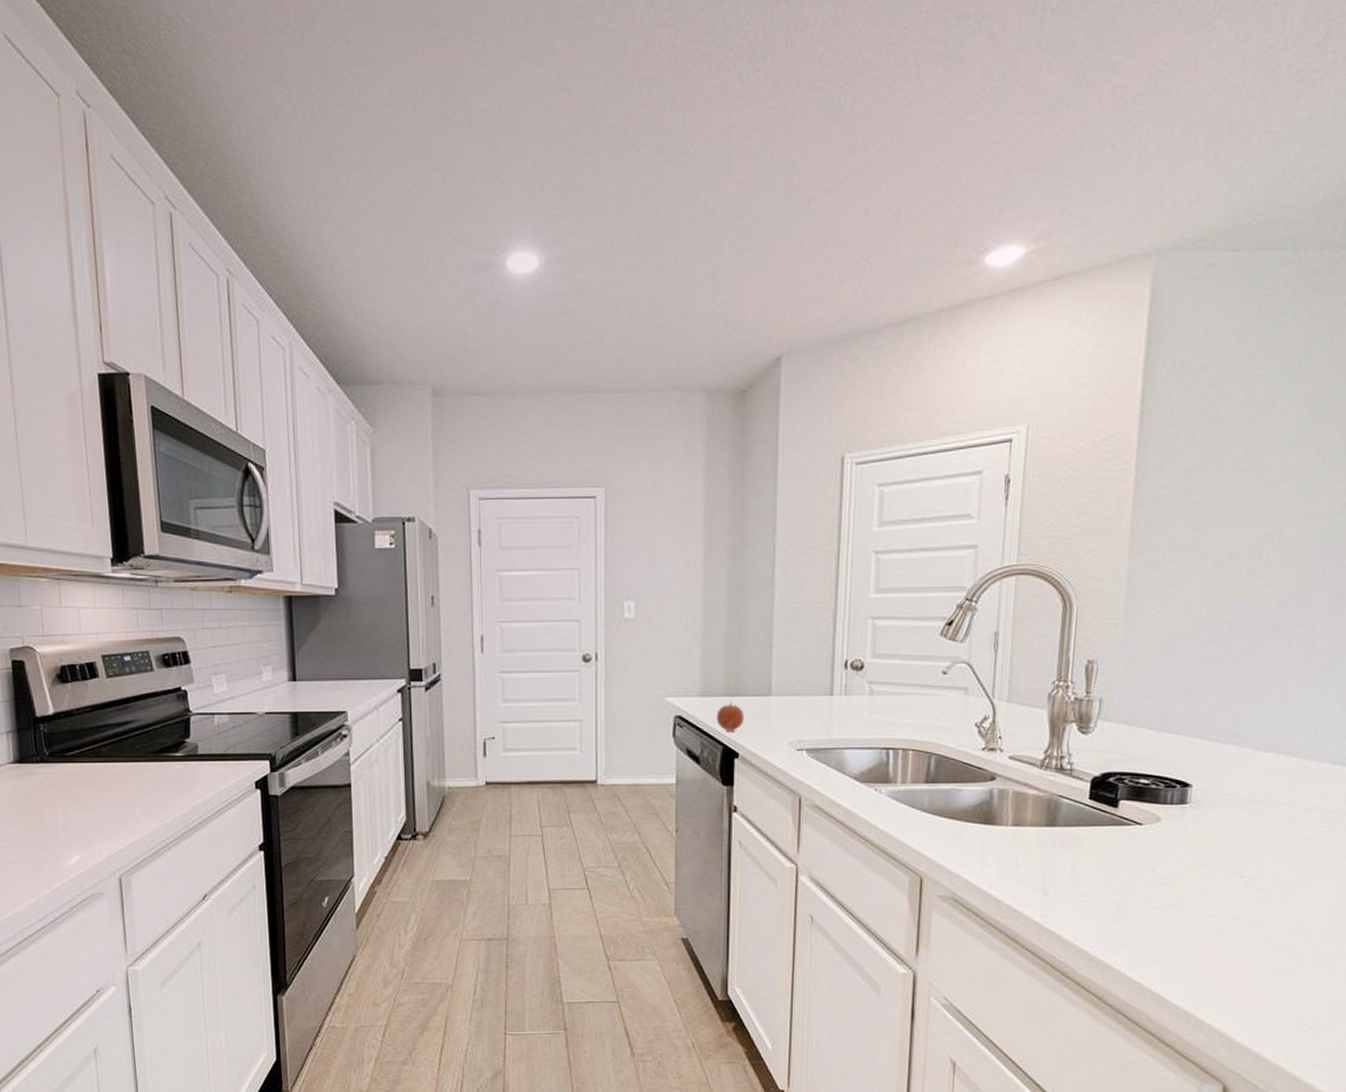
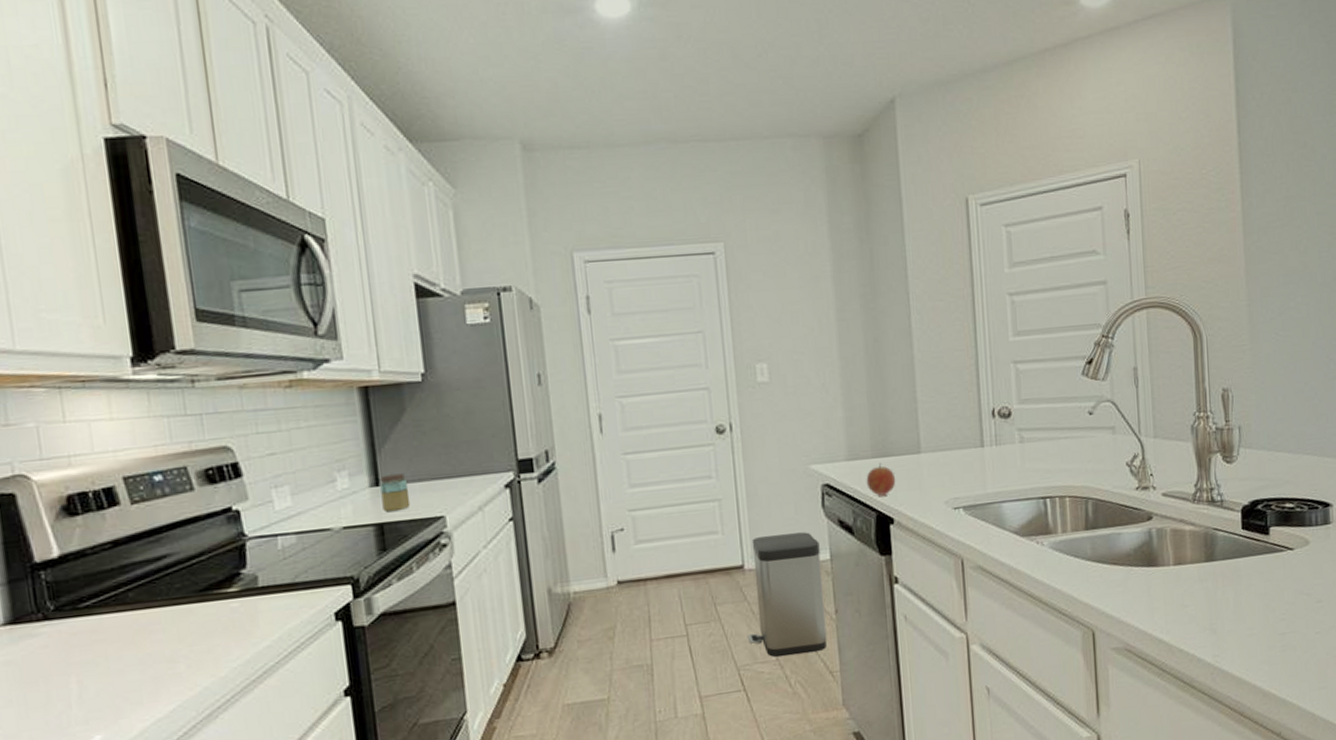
peanut butter: none [295,672,320,704] -> present [378,473,411,513]
pedal bin: none [594,757,667,863] -> present [747,532,827,657]

